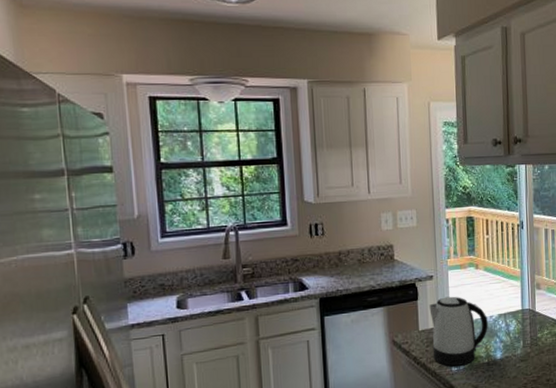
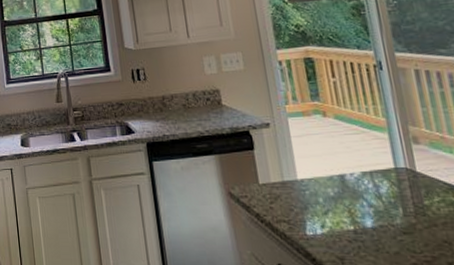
kettle: present [429,296,488,367] -> none [268,147,350,230]

